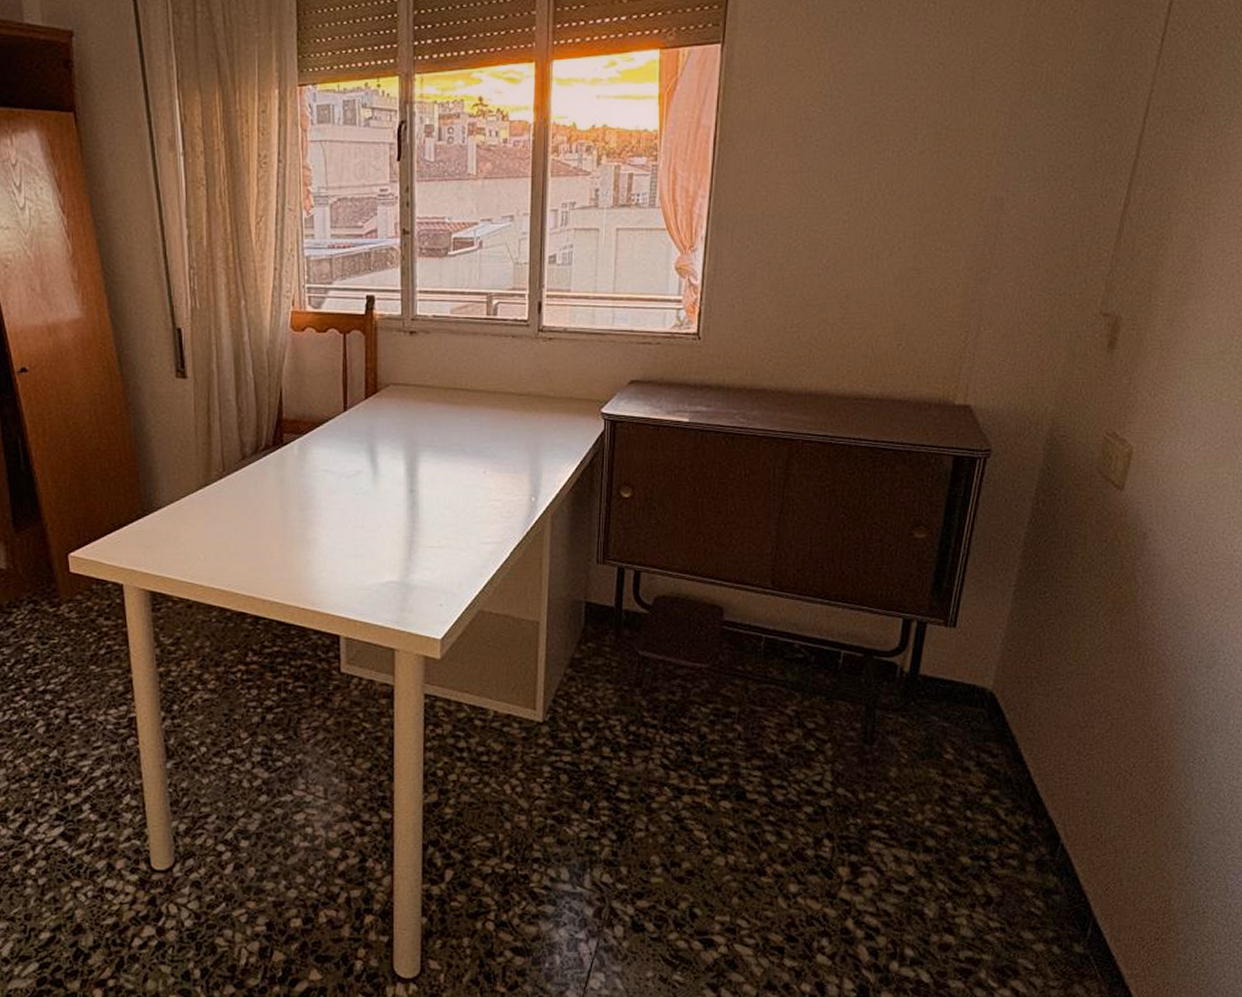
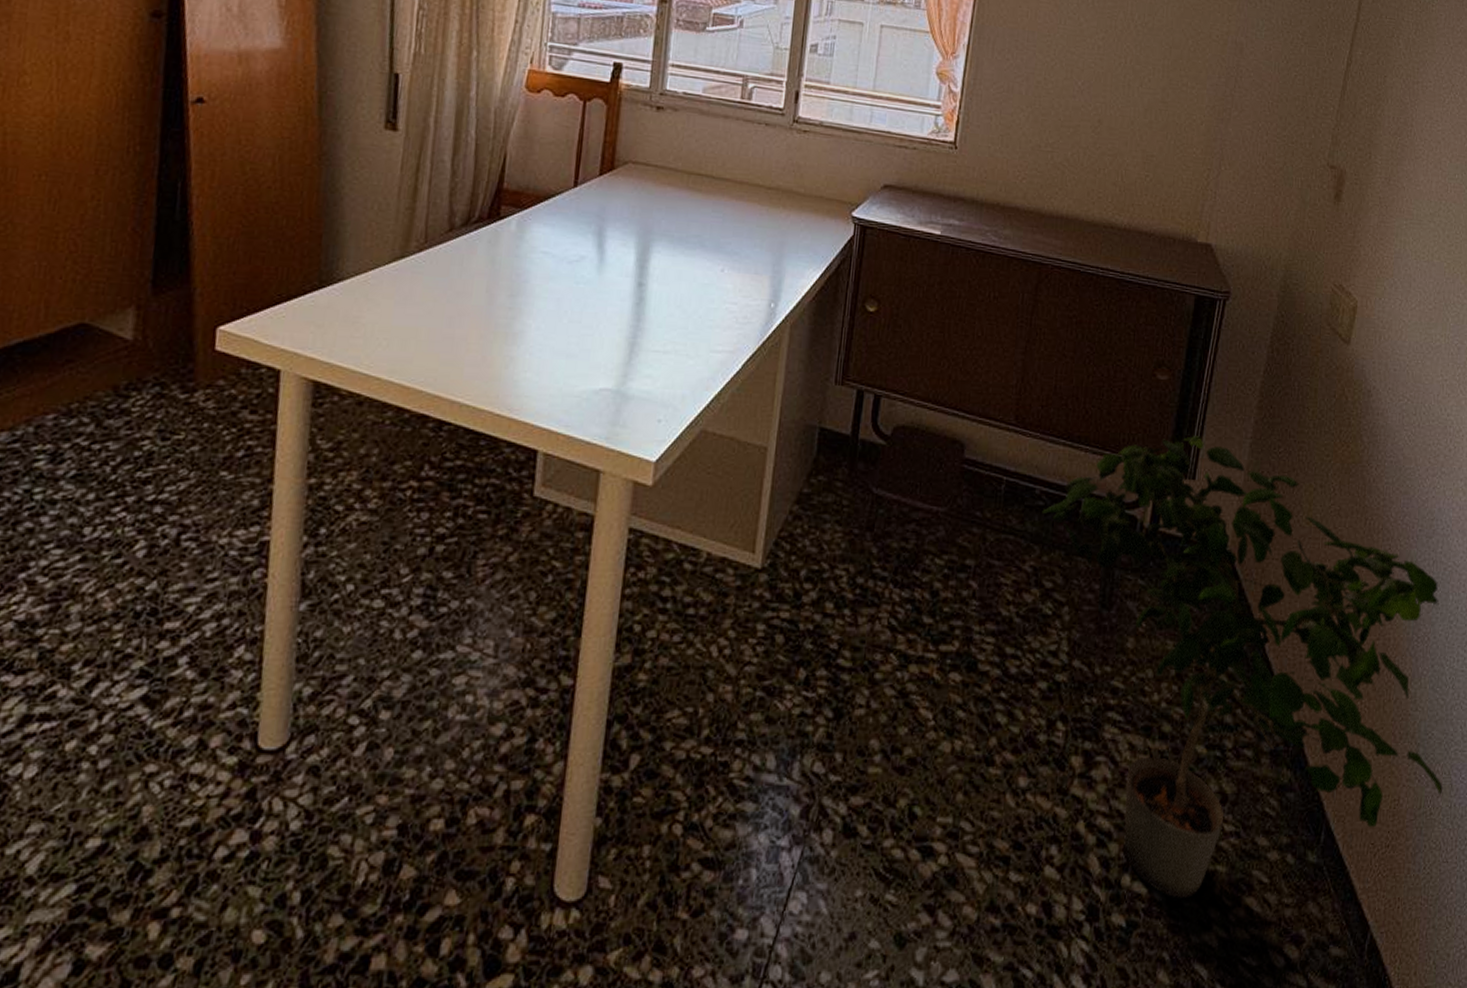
potted plant: none [801,587,1218,982] -> present [1042,436,1443,900]

